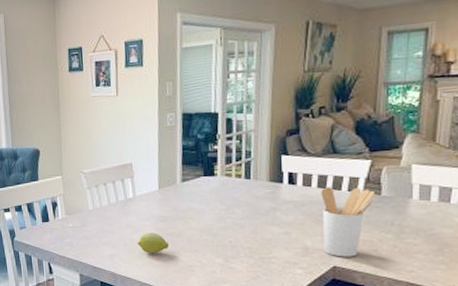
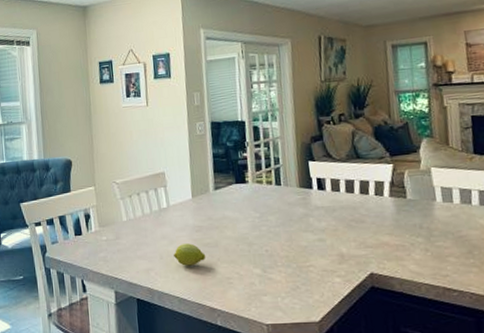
utensil holder: present [321,187,375,257] -> none [349,191,401,263]

